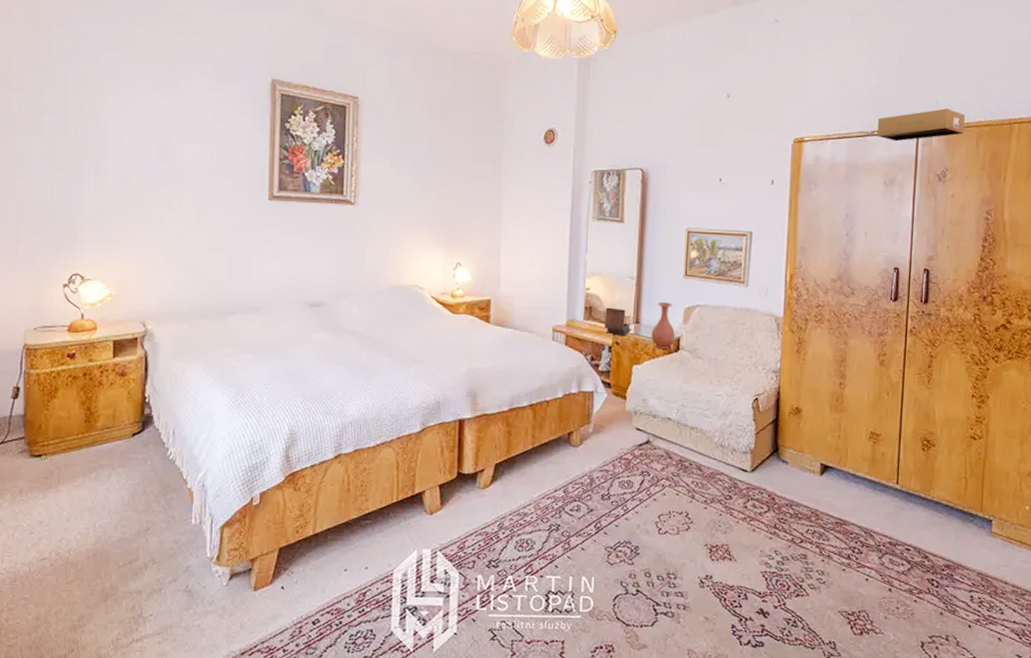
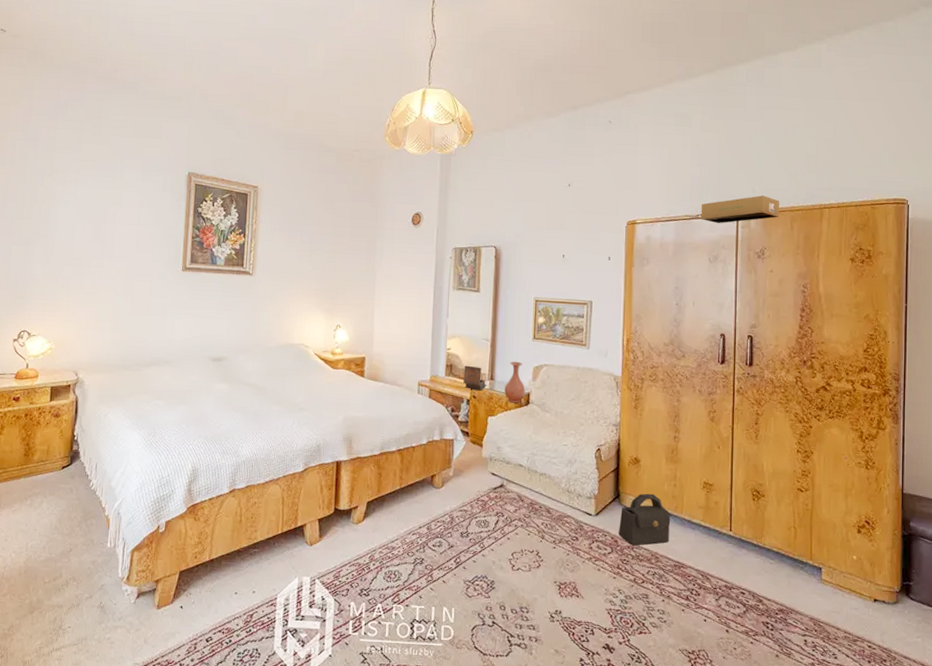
handbag: none [776,446,833,503] -> present [619,493,671,546]

